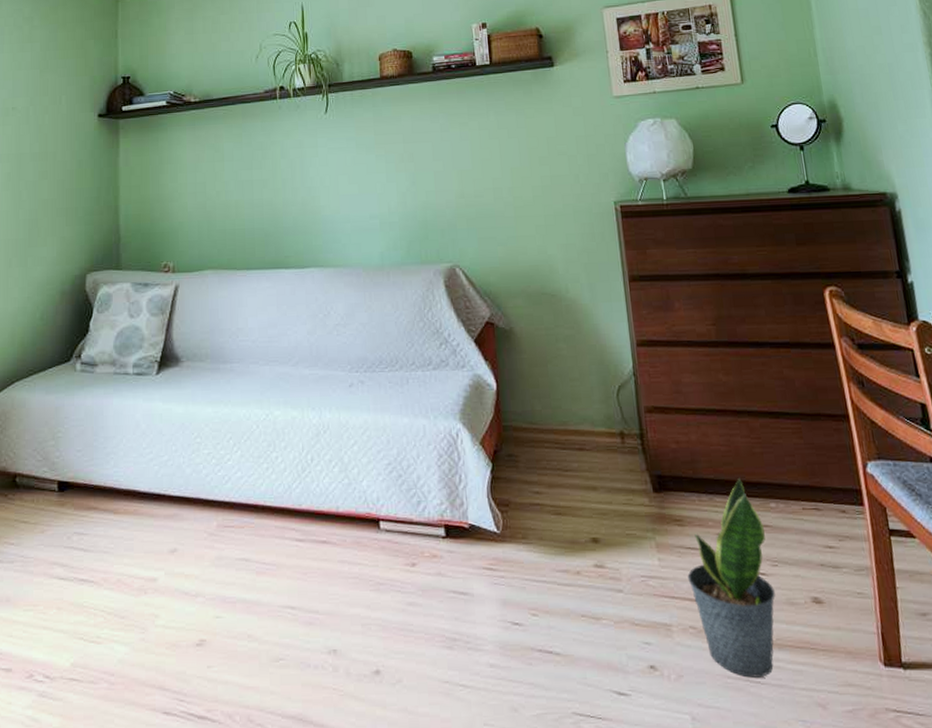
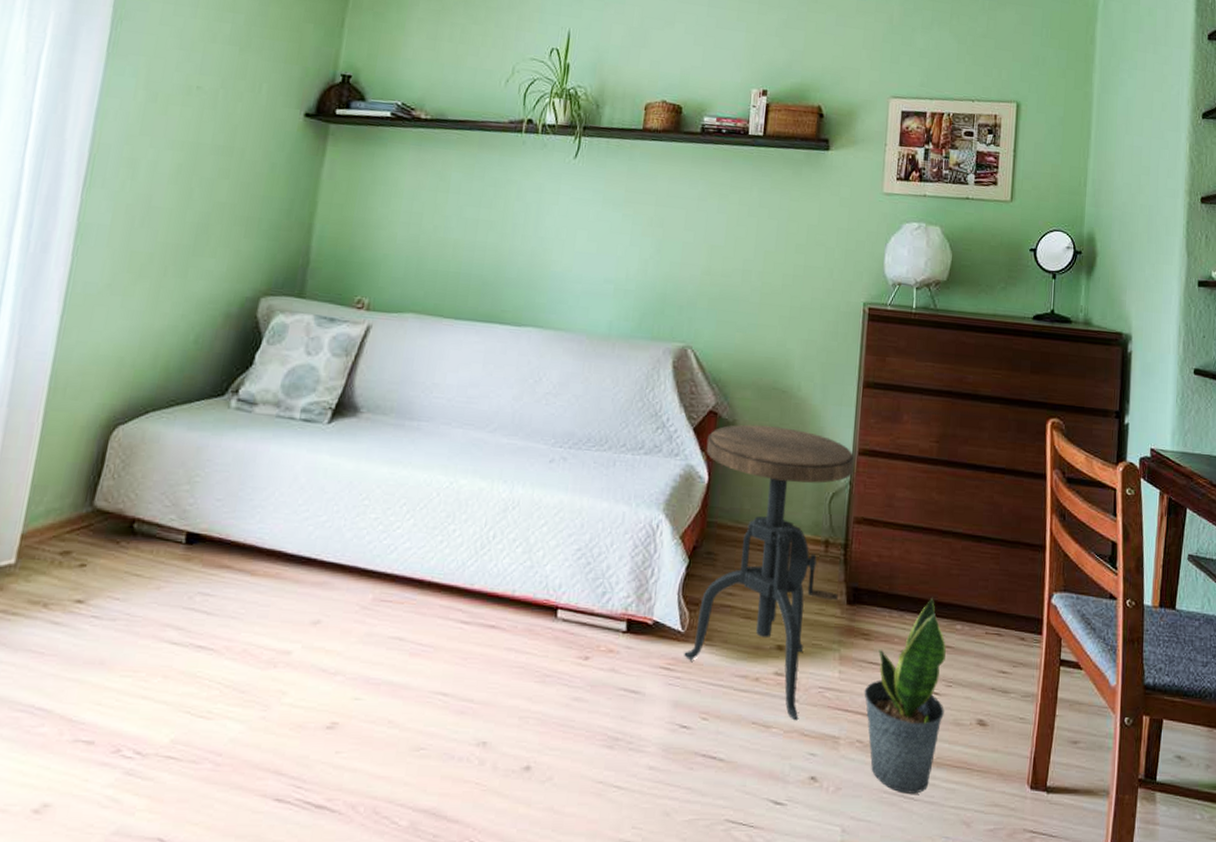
side table: none [488,329,644,610] -> present [684,424,855,719]

